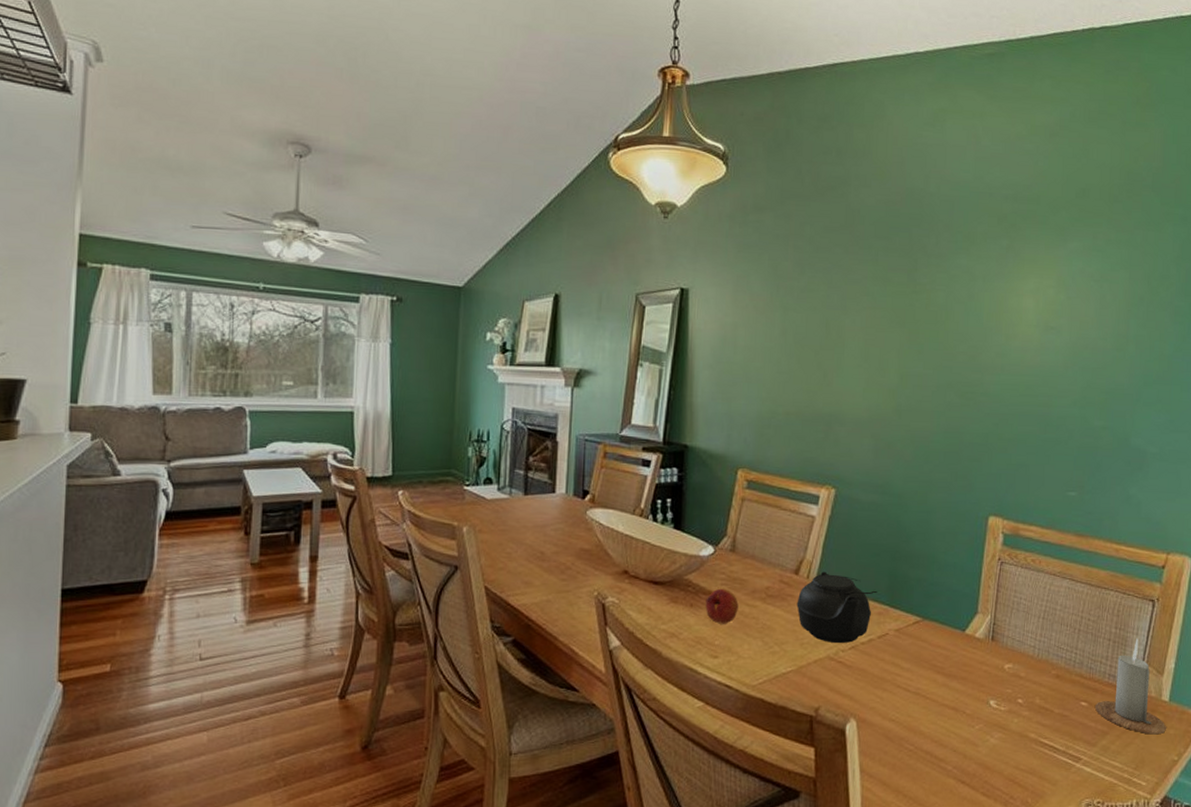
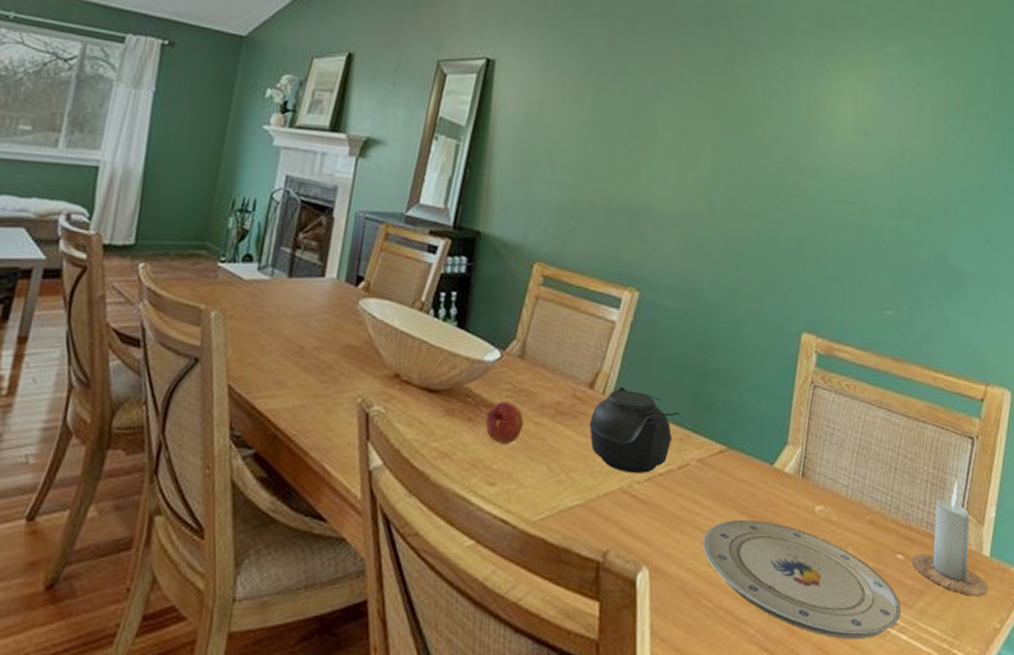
plate: none [903,678,1085,772] -> present [702,519,902,640]

